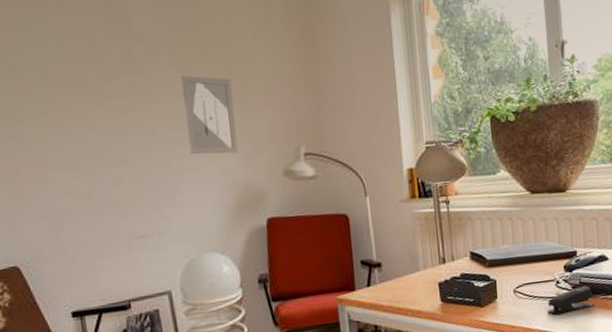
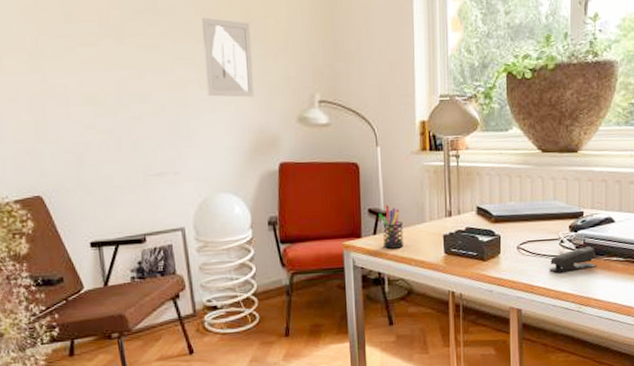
pen holder: none [371,255,399,300] -> present [378,205,403,249]

